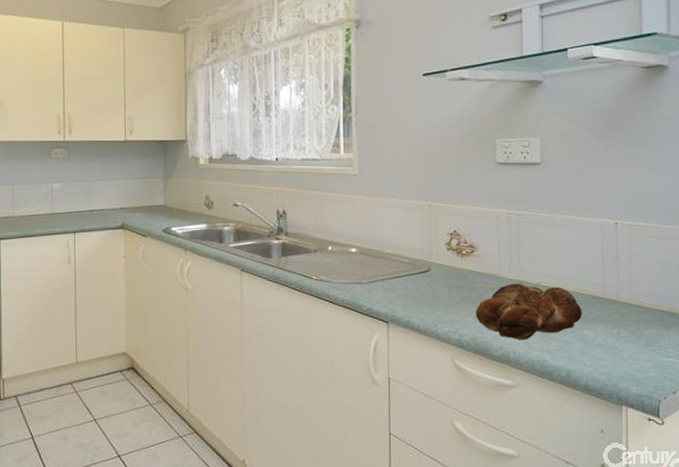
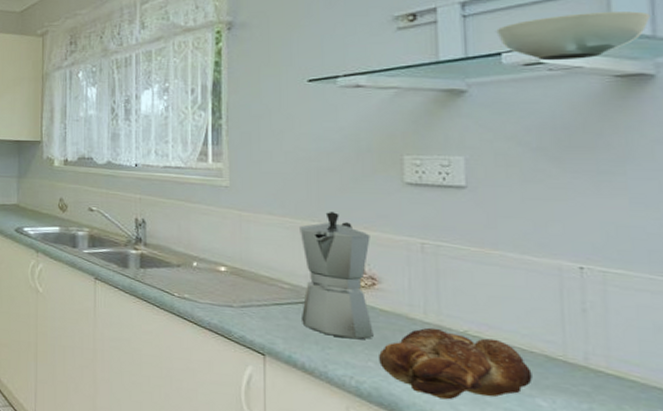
moka pot: none [416,192,472,300] -> present [300,212,374,340]
bowl: none [563,14,667,55] -> present [495,11,651,61]

